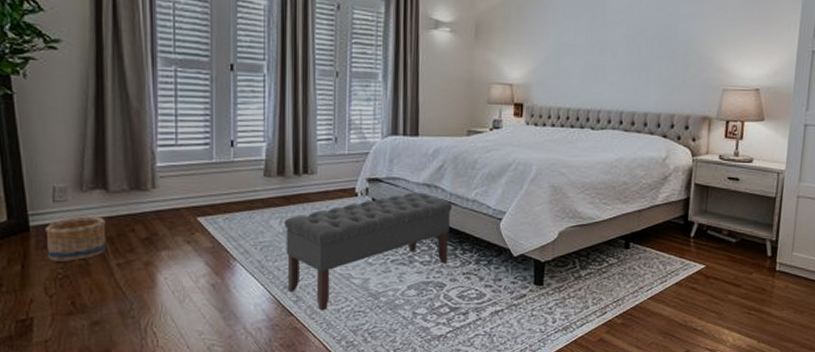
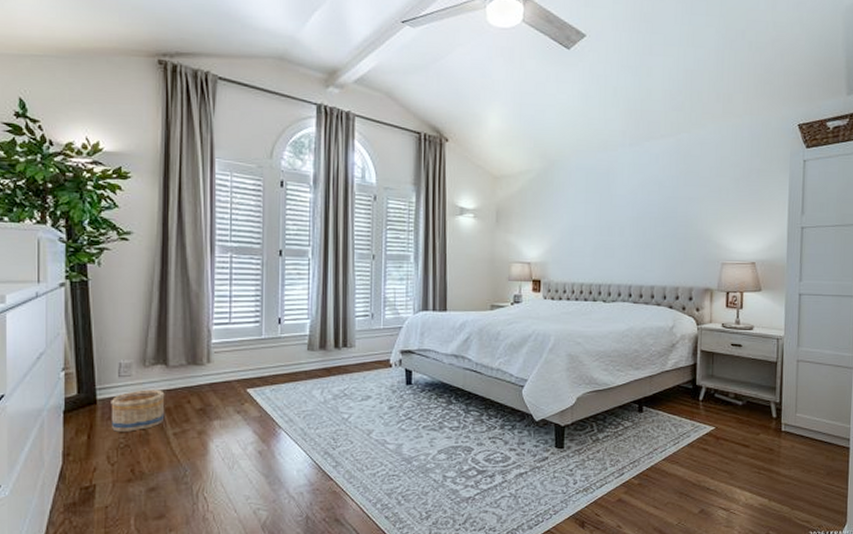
bench: present [284,192,452,311] -> none [325,362,478,475]

